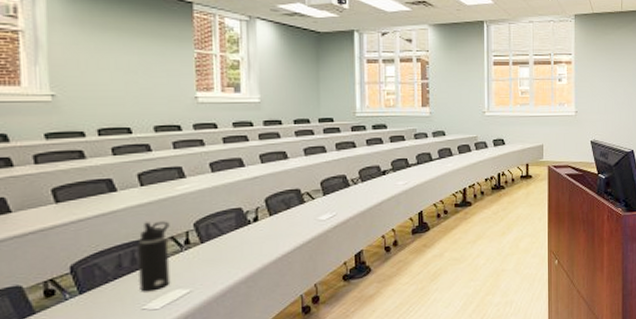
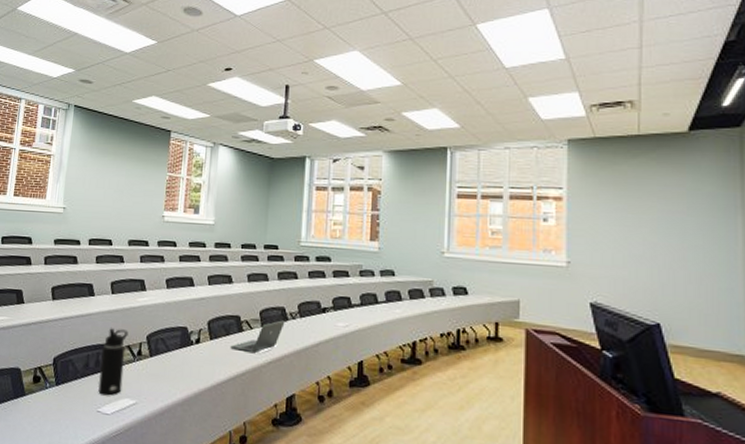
laptop: none [293,187,347,222] -> present [230,320,285,354]

